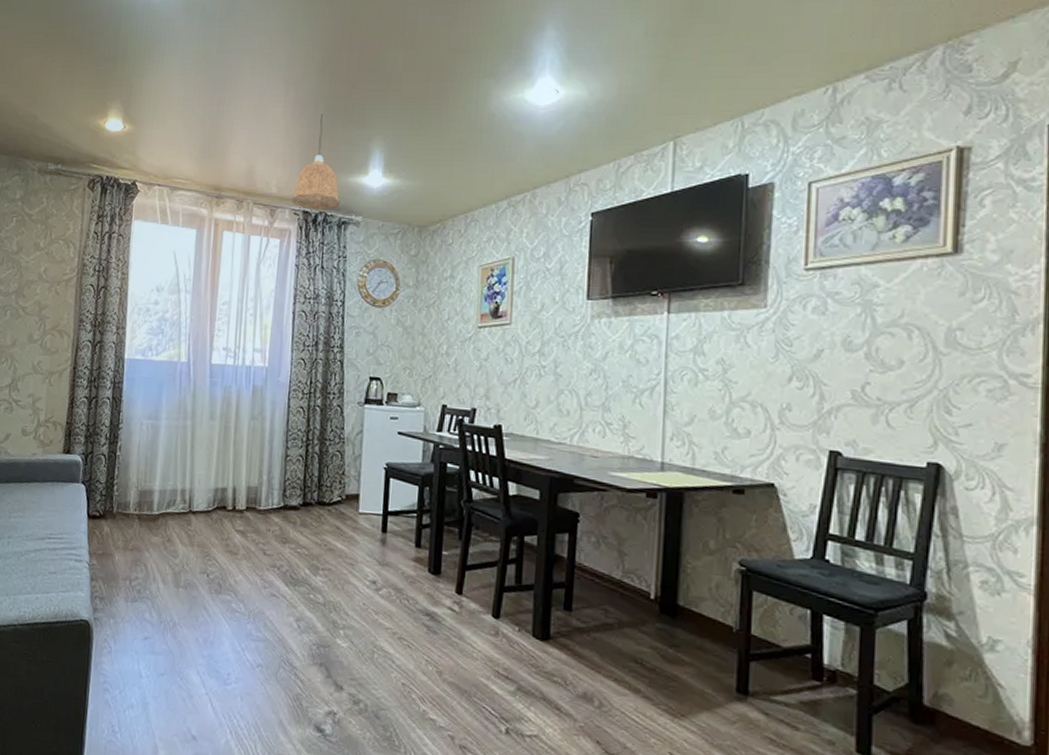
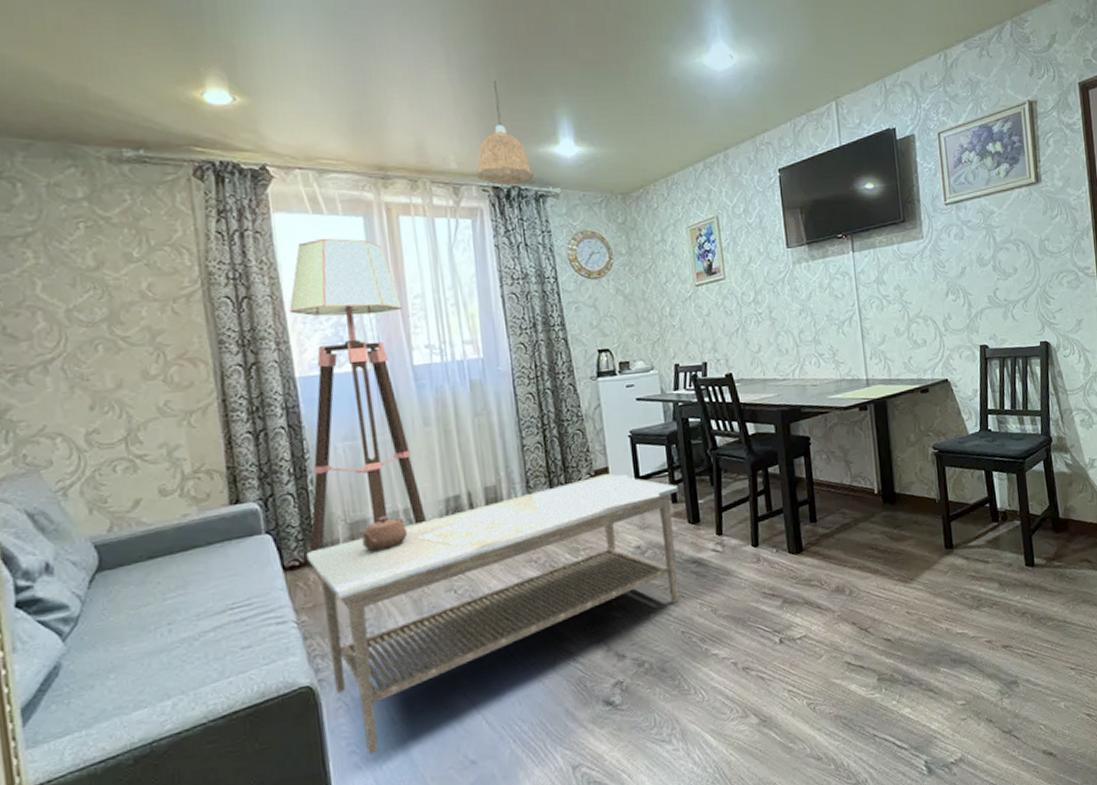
coffee table: none [105,491,424,698] -> present [306,473,679,755]
floor lamp: none [107,245,212,519] -> present [289,238,427,565]

